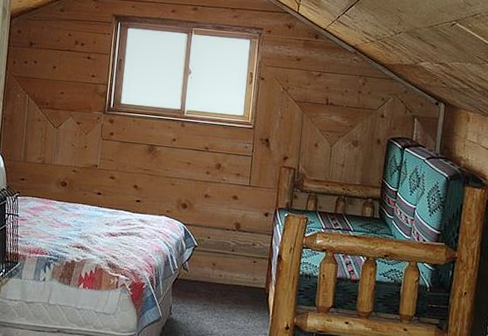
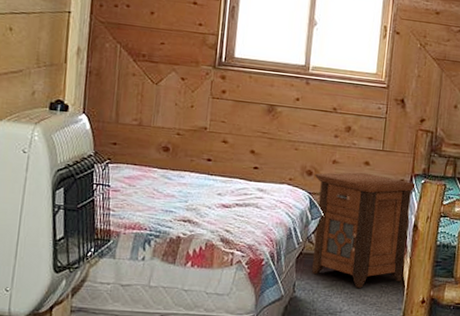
nightstand: none [186,205,280,313] -> present [312,172,417,288]

